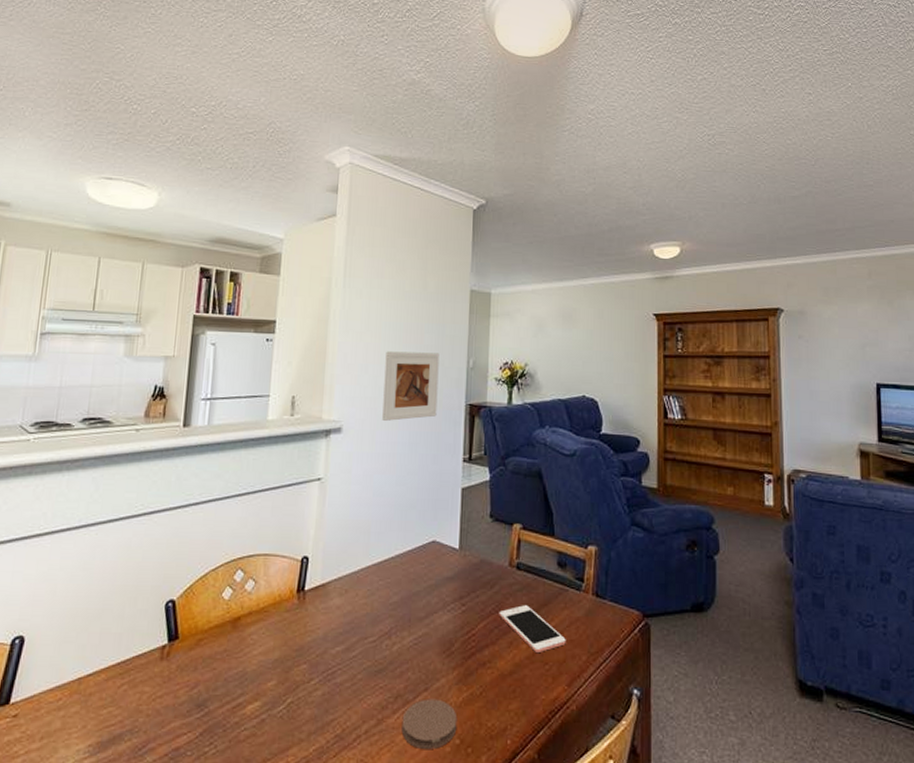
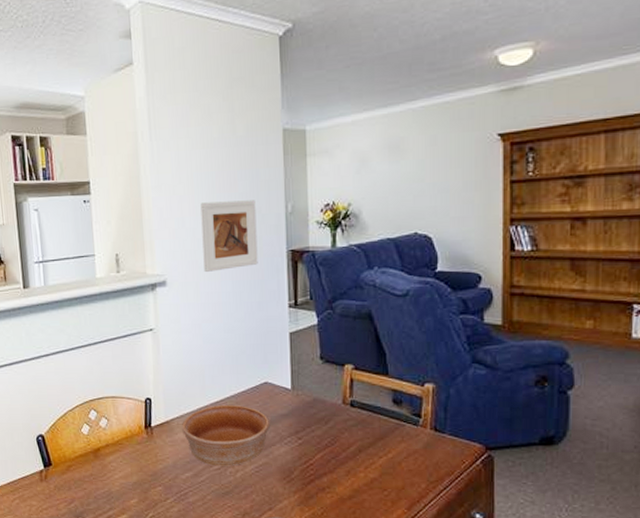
bowl: none [339,566,435,638] -> present [182,405,271,466]
cell phone: present [499,605,566,654] -> none [335,439,404,481]

